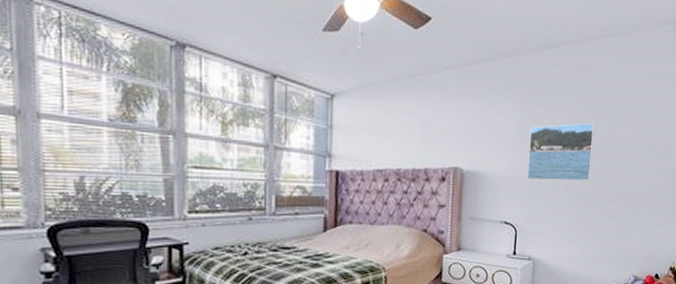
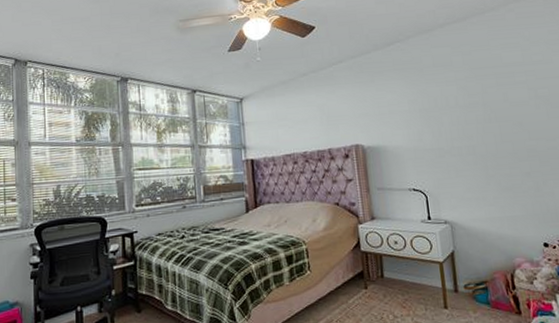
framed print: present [527,122,595,181] -> none [421,89,493,147]

